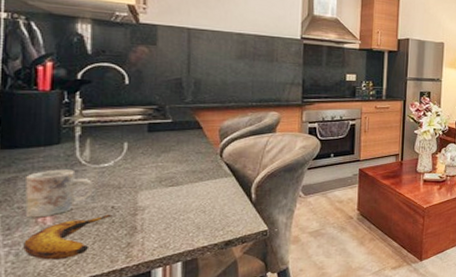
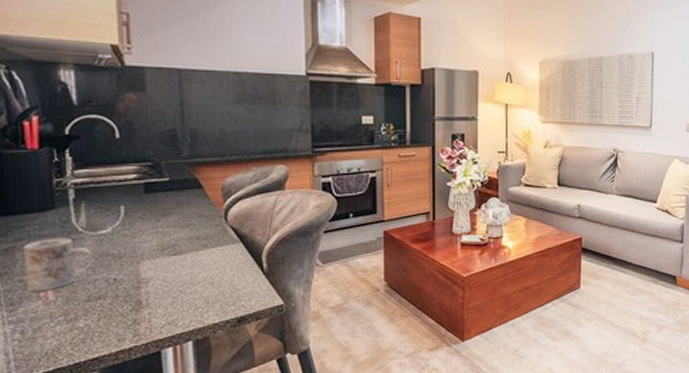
banana: present [23,214,113,260] -> none [28,287,116,338]

